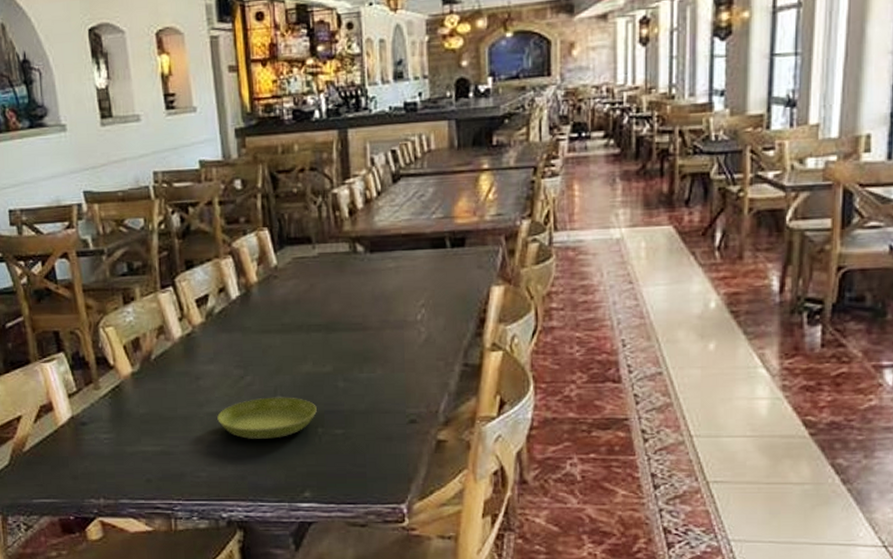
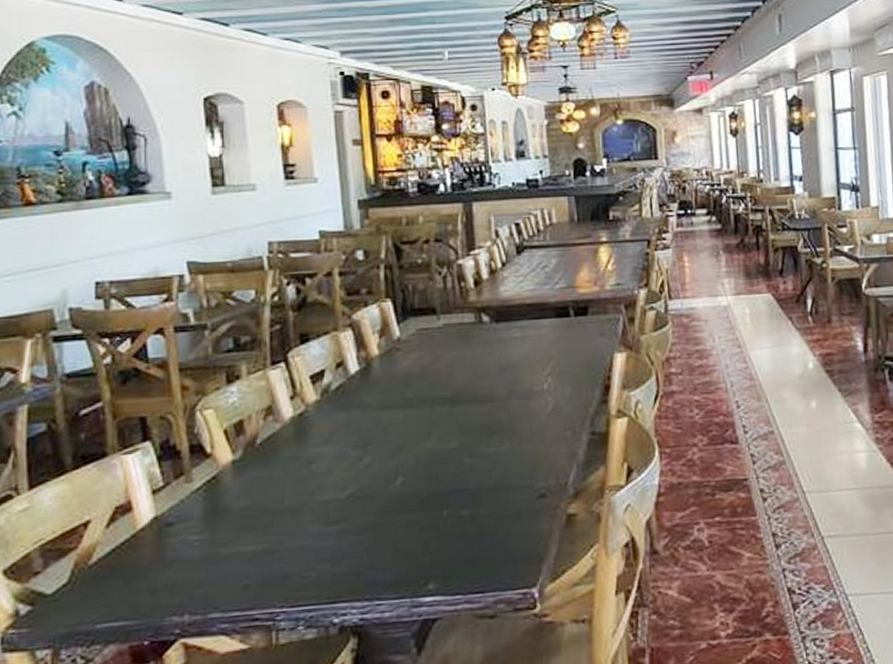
saucer: present [217,397,317,439] -> none [331,478,442,528]

